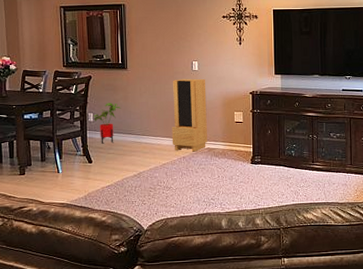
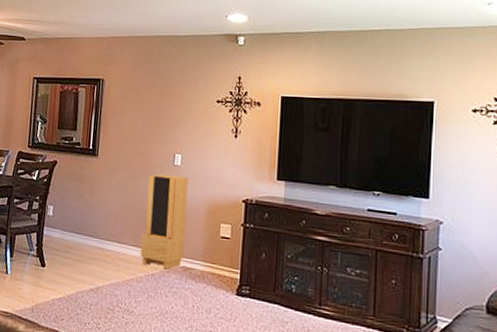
house plant: present [93,103,121,144] -> none [53,195,86,246]

